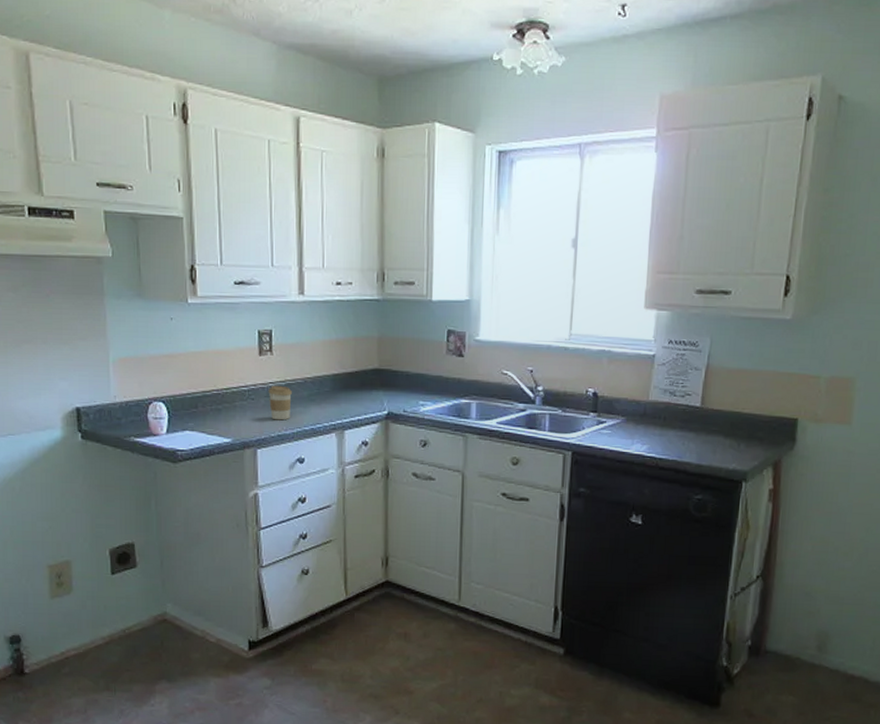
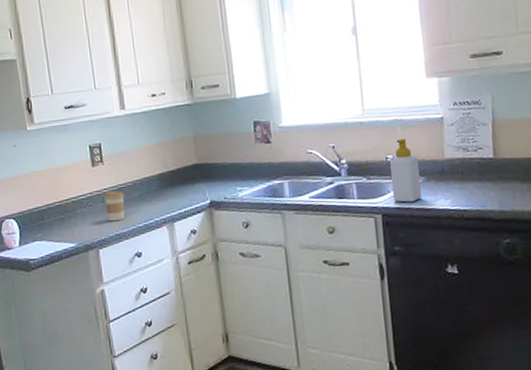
soap bottle: none [586,372,621,442] -> present [390,139,422,203]

